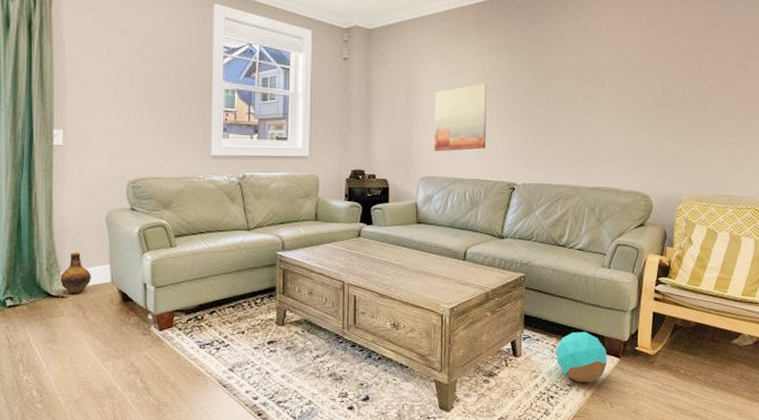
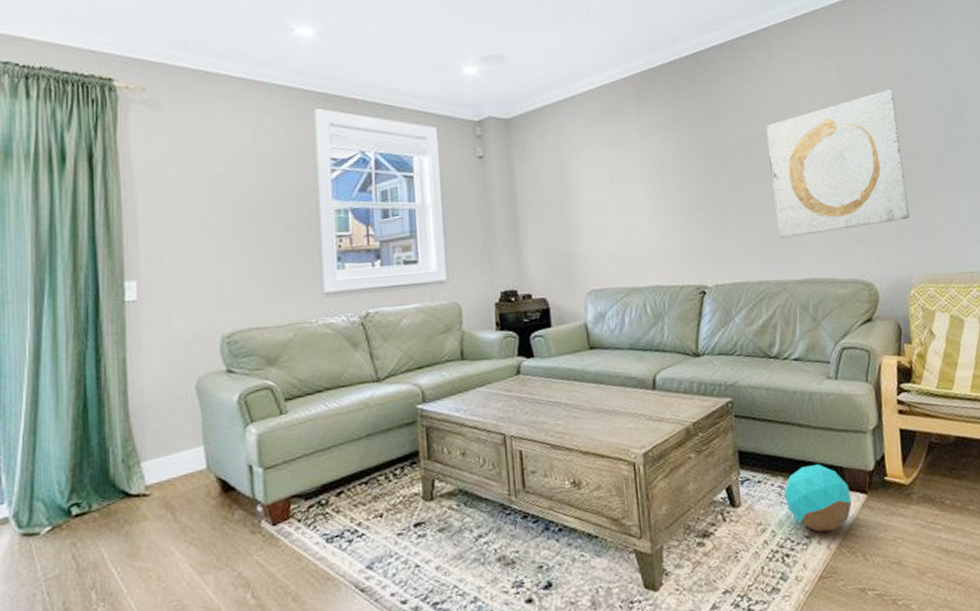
ceramic jug: present [59,252,92,295] -> none [139,434,182,491]
wall art: present [434,83,487,152] -> none [594,168,664,258]
wall art: none [579,38,690,152] -> present [766,89,910,239]

